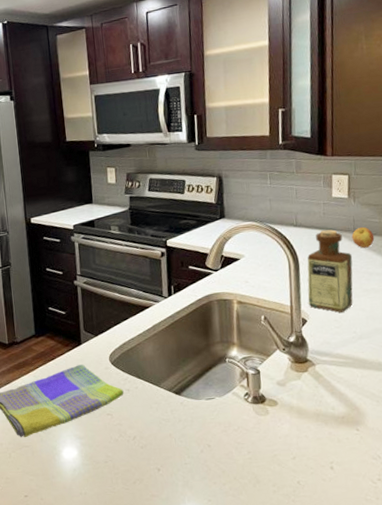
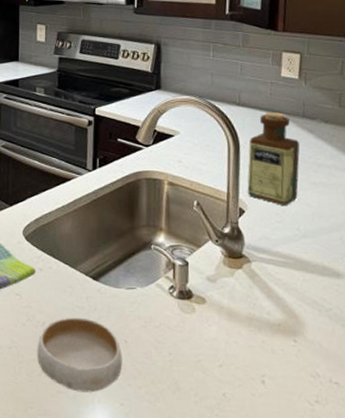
bowl: none [130,429,208,494] -> present [37,317,123,393]
apple: present [351,226,375,248] -> none [300,112,326,136]

